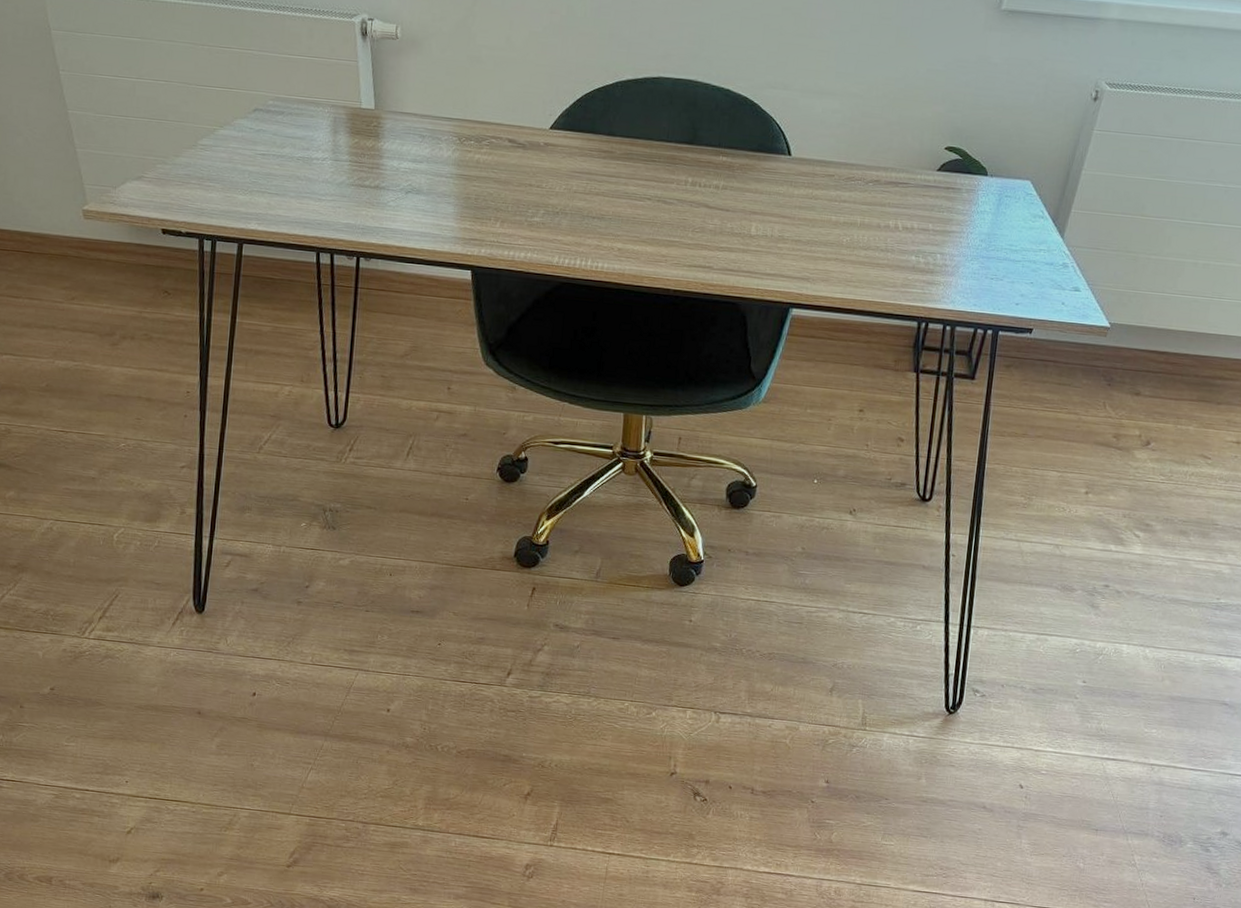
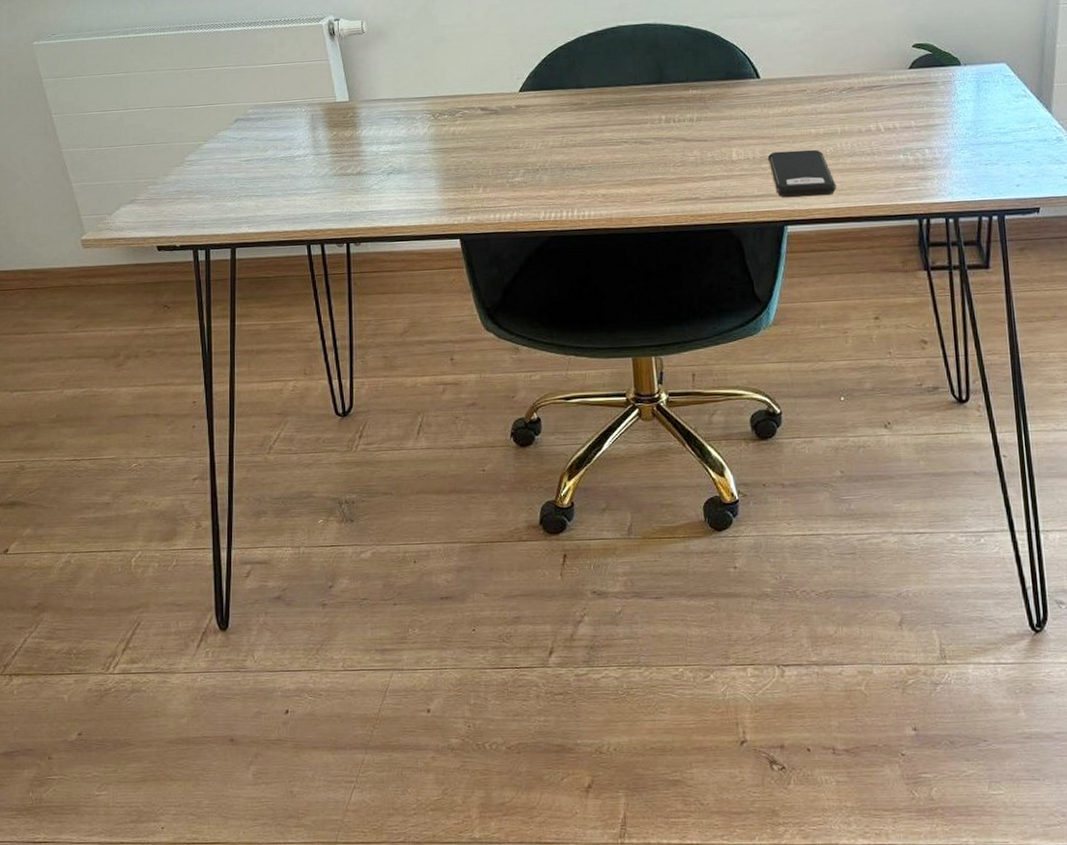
phone: none [784,233,847,285] -> present [767,149,837,198]

